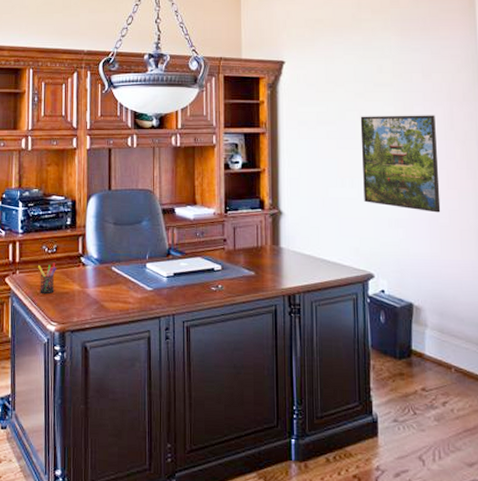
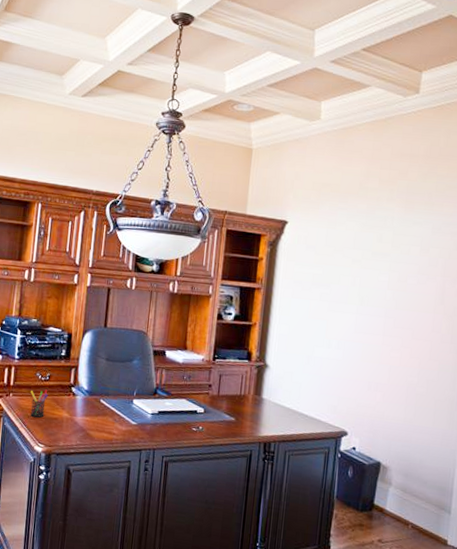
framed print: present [360,115,441,213] -> none [347,282,427,382]

